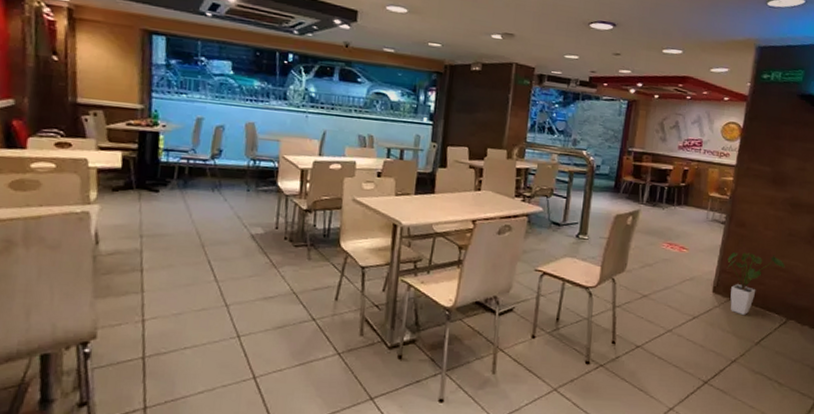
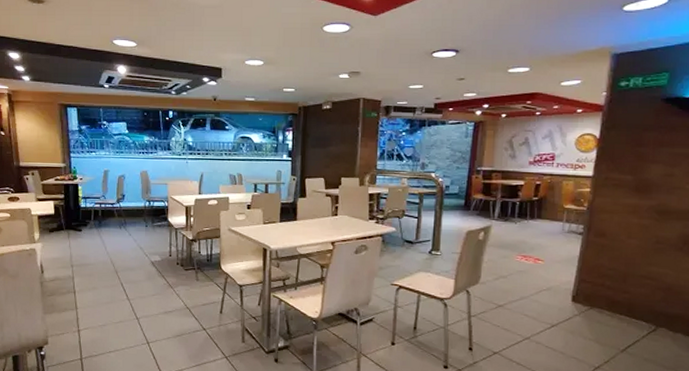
house plant: present [727,252,785,316] -> none [587,261,653,324]

